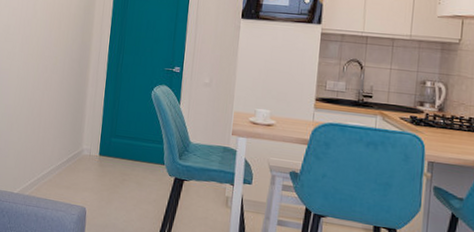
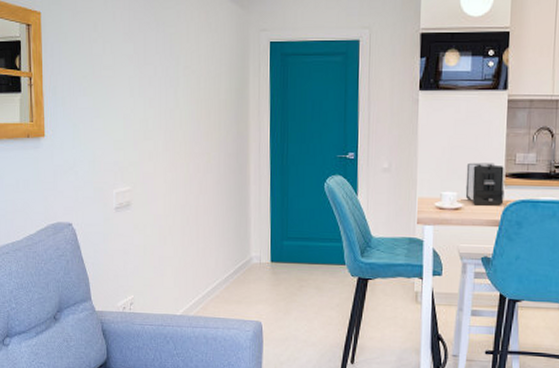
toaster: none [277,85,315,127] -> present [465,162,505,206]

